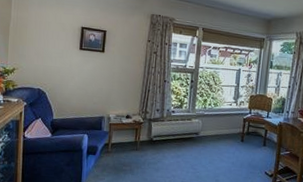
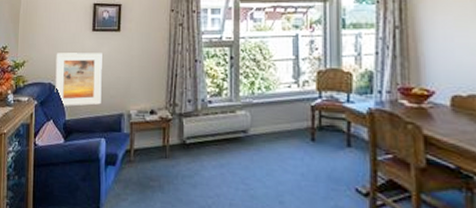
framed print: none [43,64,88,109] -> present [55,53,102,106]

